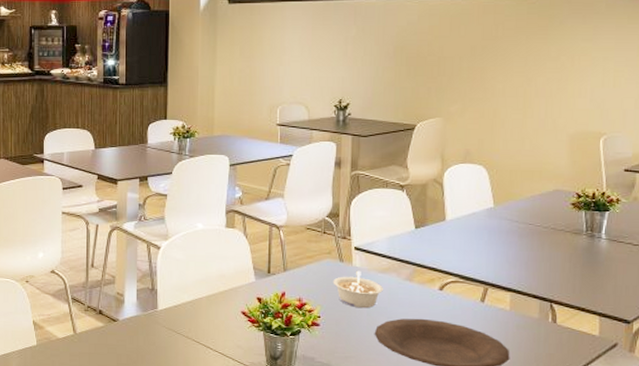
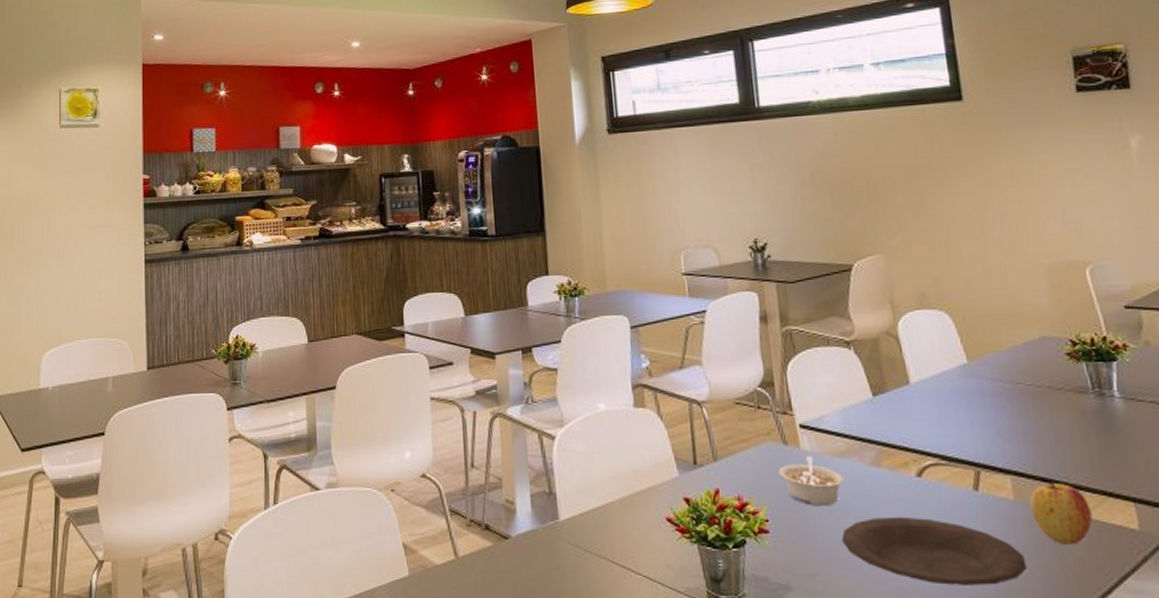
apple: none [520,299,566,344] -> present [1029,482,1093,545]

